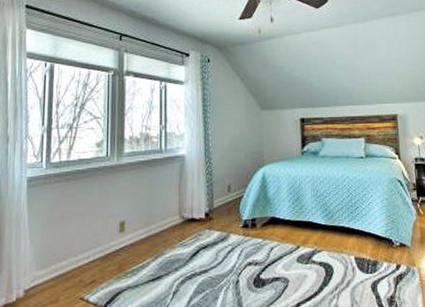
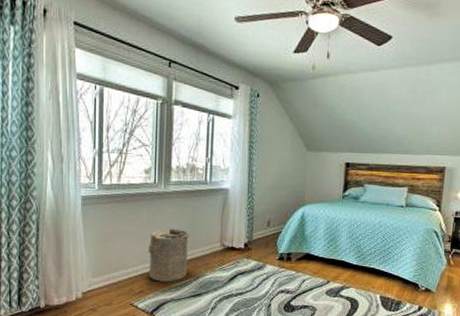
laundry hamper: none [100,202,146,267] -> present [148,227,190,282]

